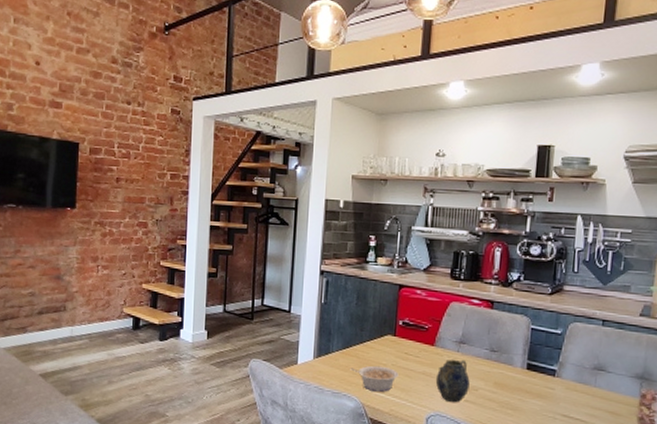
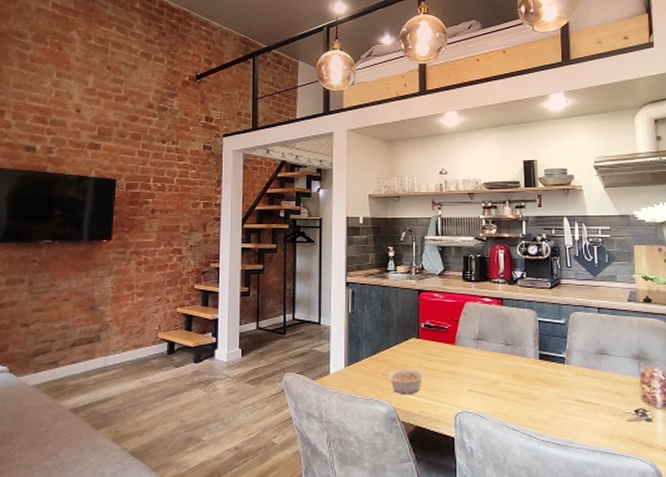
teapot: present [435,359,470,403] -> none [459,355,491,398]

